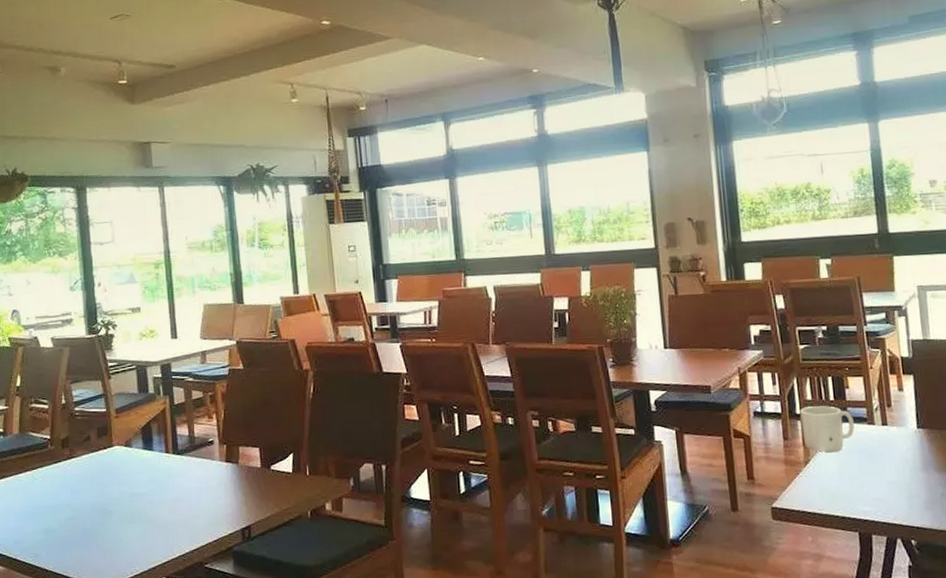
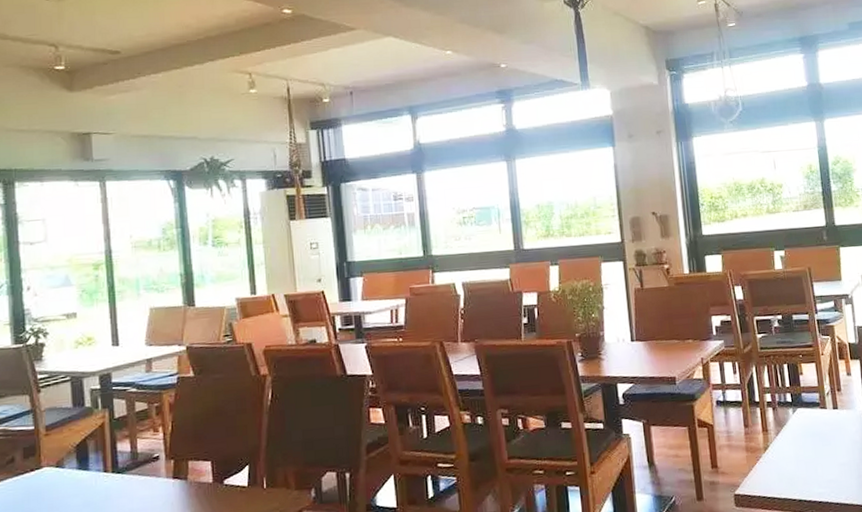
mug: present [800,405,855,453] -> none [759,392,809,438]

